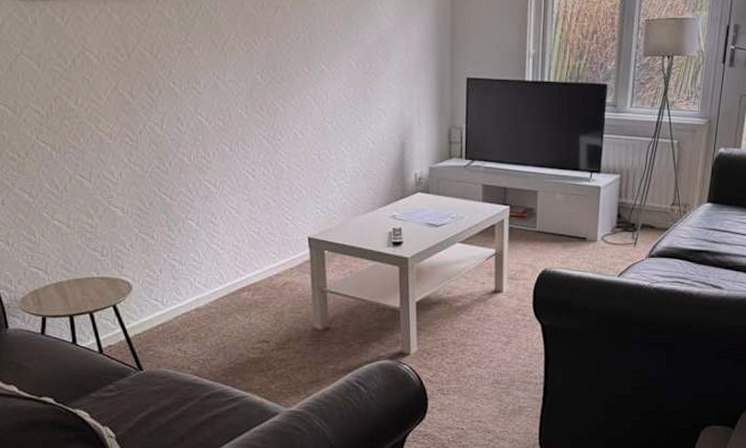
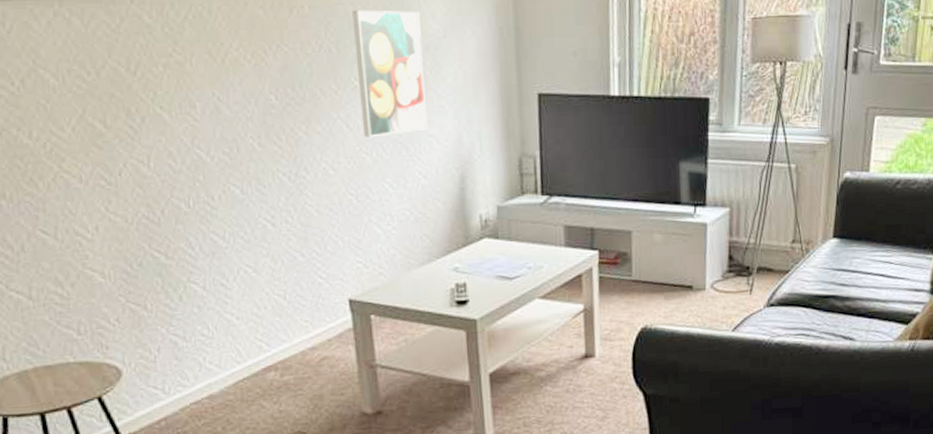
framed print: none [324,9,378,110] -> present [352,9,429,138]

